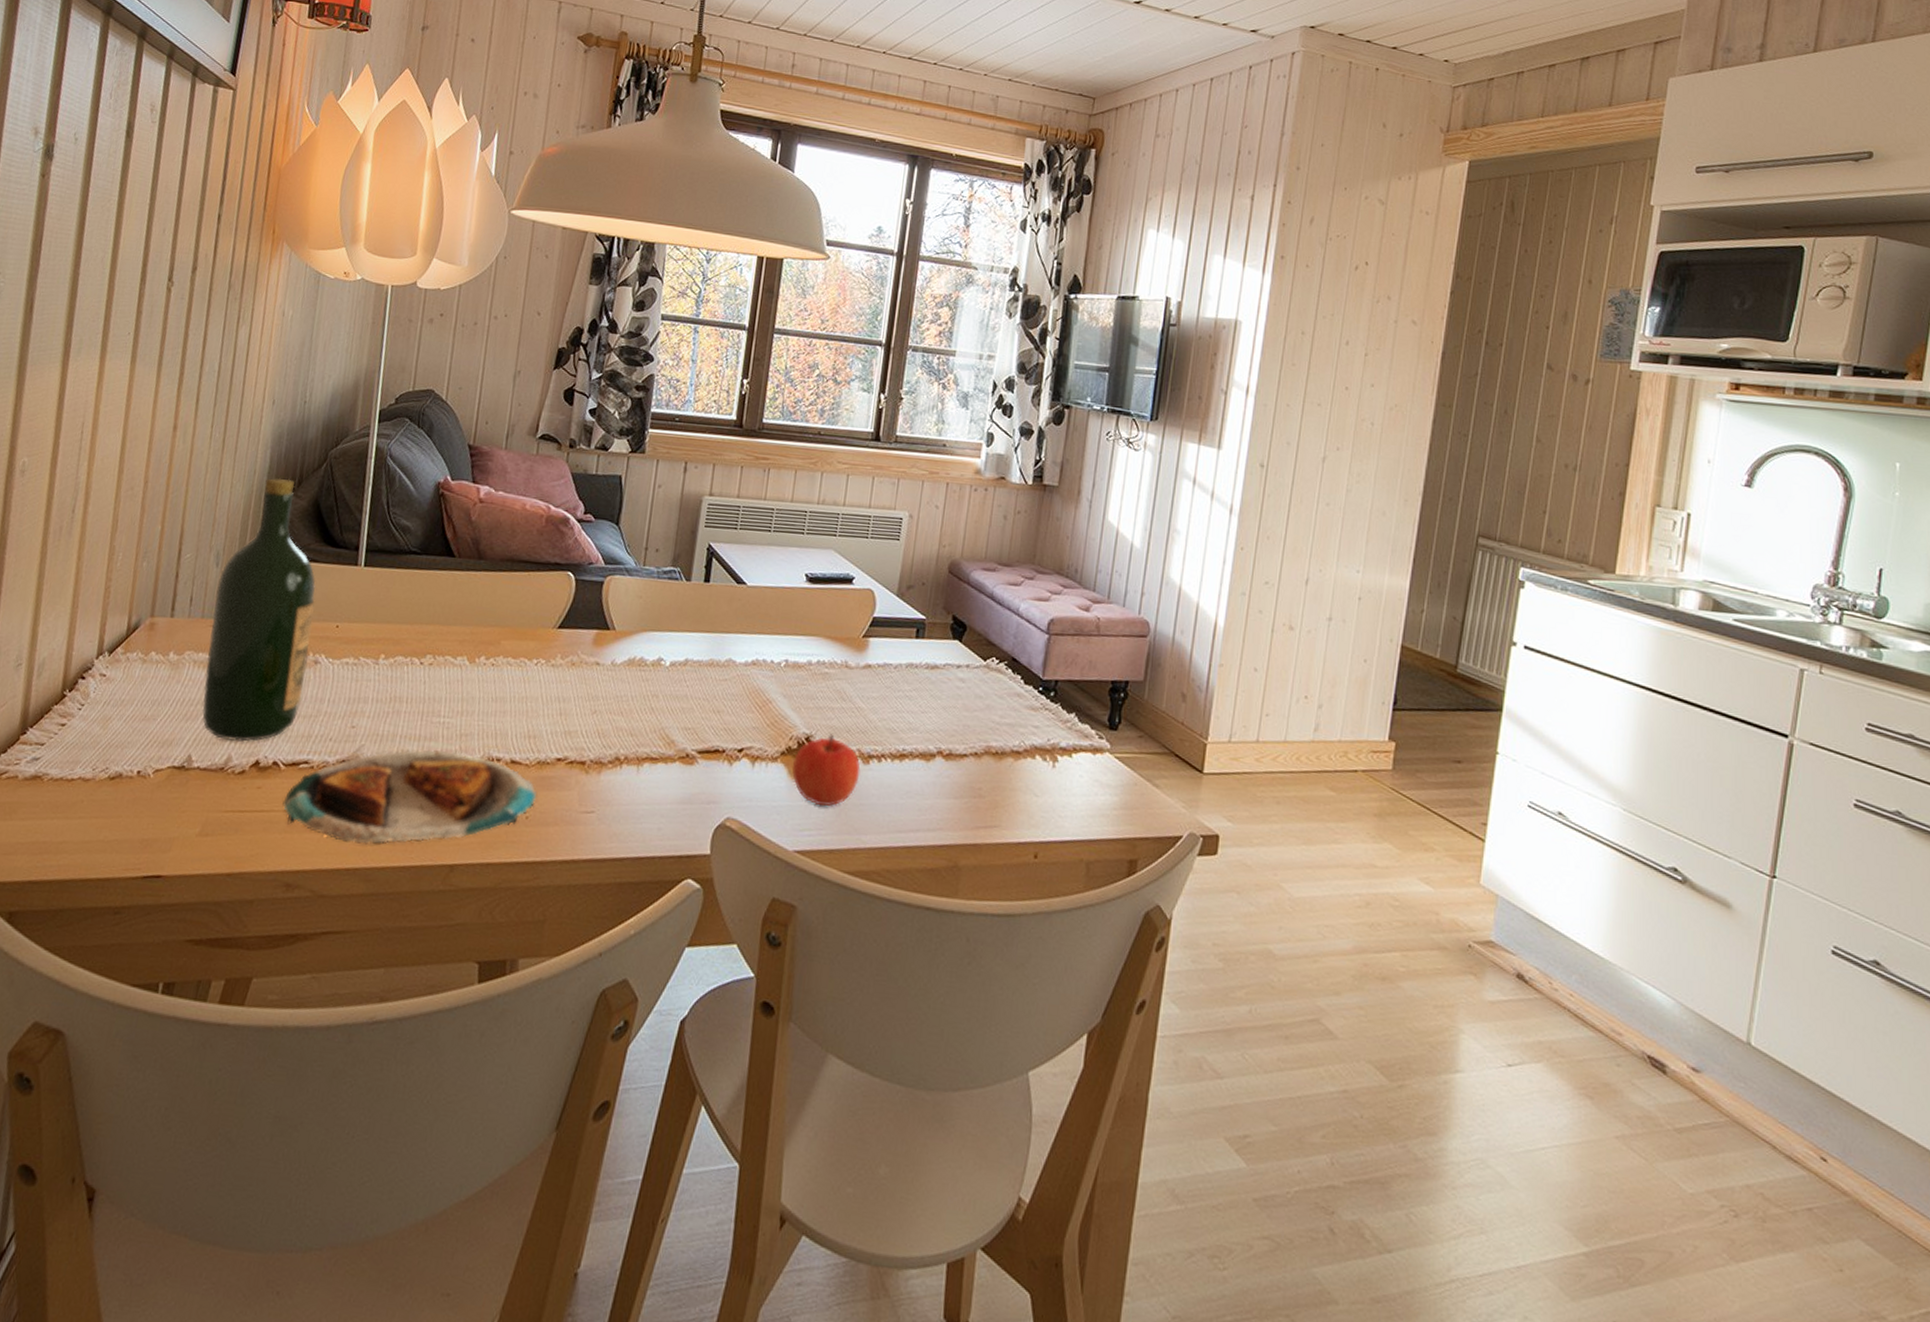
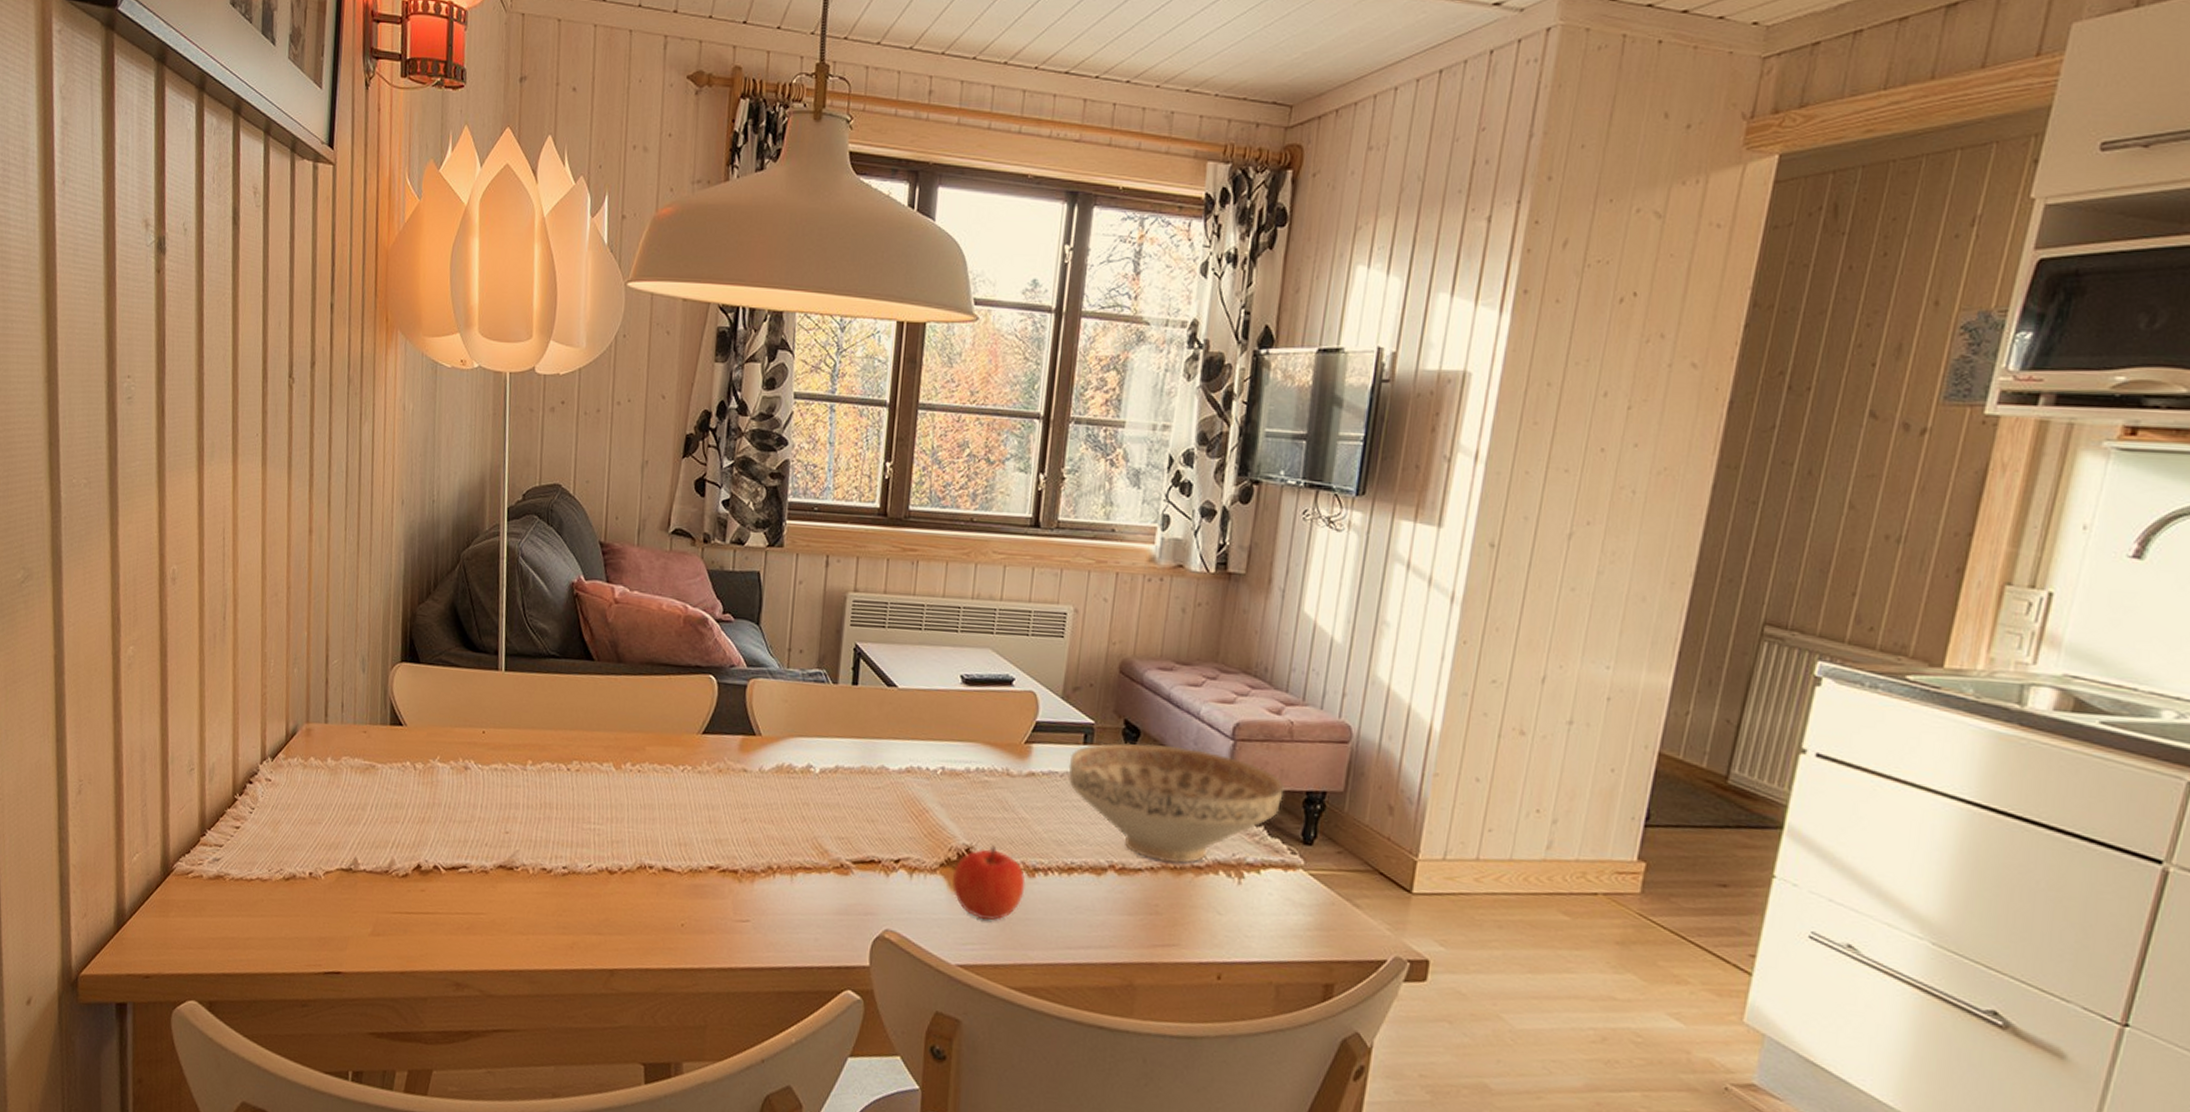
wine bottle: present [202,478,316,742] -> none [362,581,461,846]
plate: present [282,749,537,844] -> none [446,855,692,948]
decorative bowl: none [901,636,1093,749] -> present [1067,742,1284,864]

